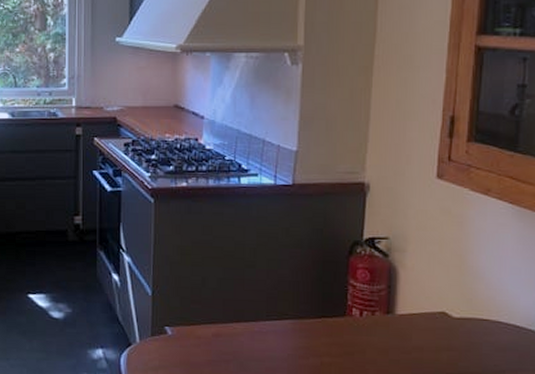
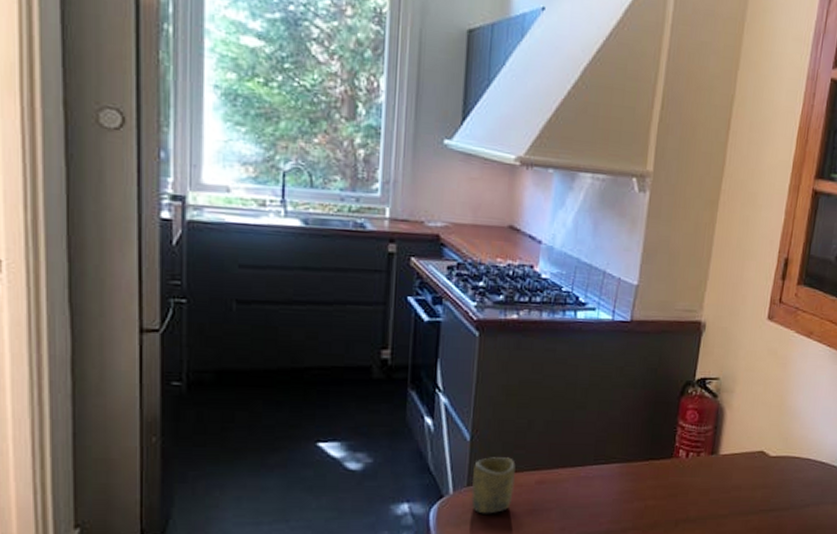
cup: none [155,310,194,363] -> present [471,457,516,514]

